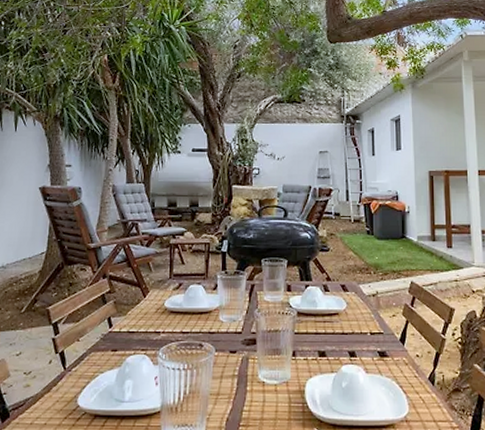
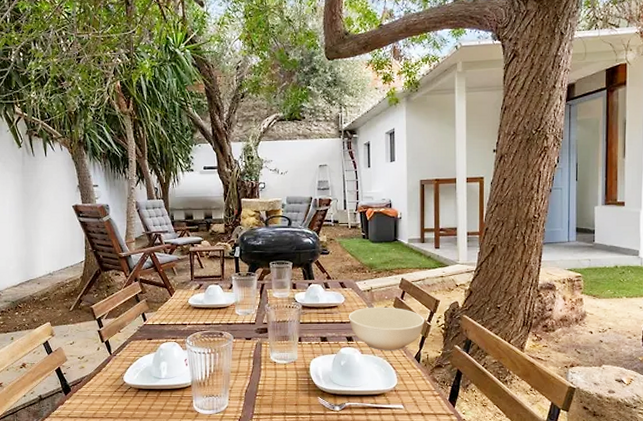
bowl: none [350,315,439,370] -> present [348,307,425,351]

